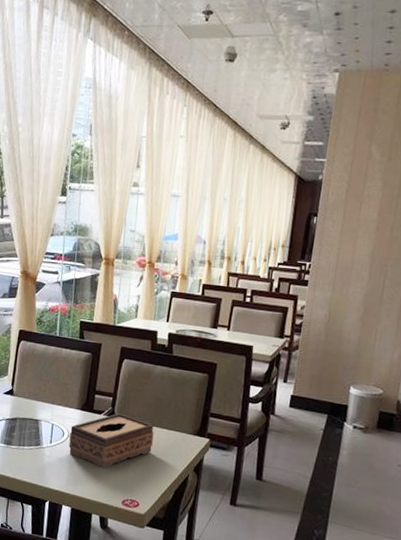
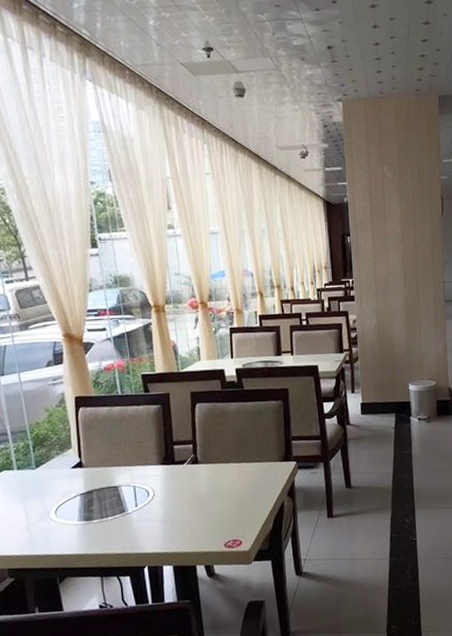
tissue box: present [68,413,154,469] -> none [155,458,243,518]

